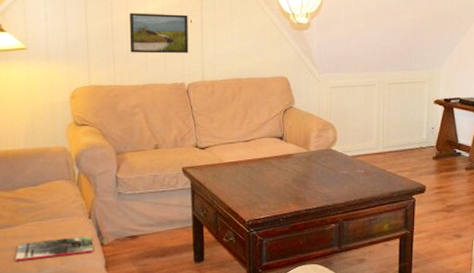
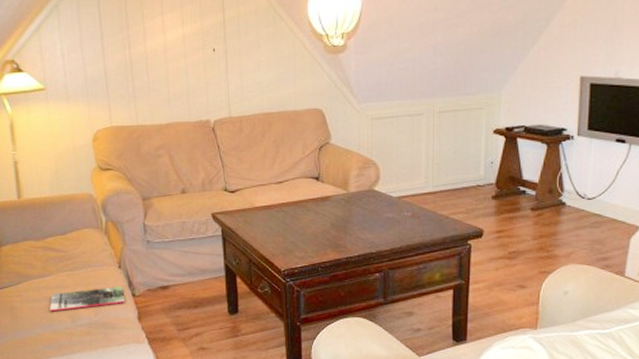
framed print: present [129,12,189,54] -> none [148,42,213,89]

